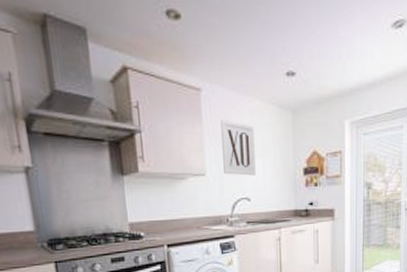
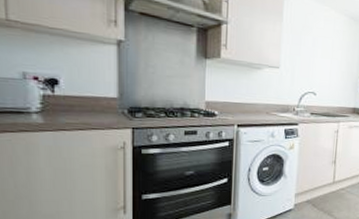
wall art: present [221,119,256,176] -> none [296,22,327,74]

